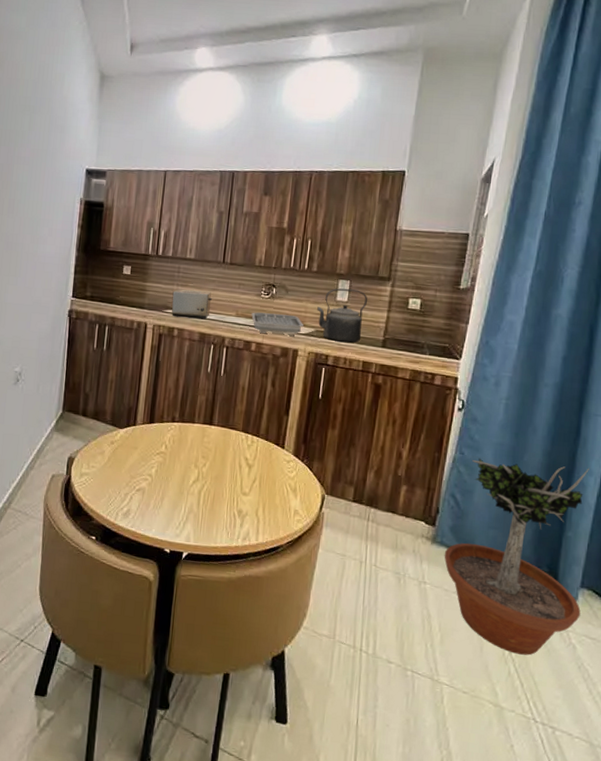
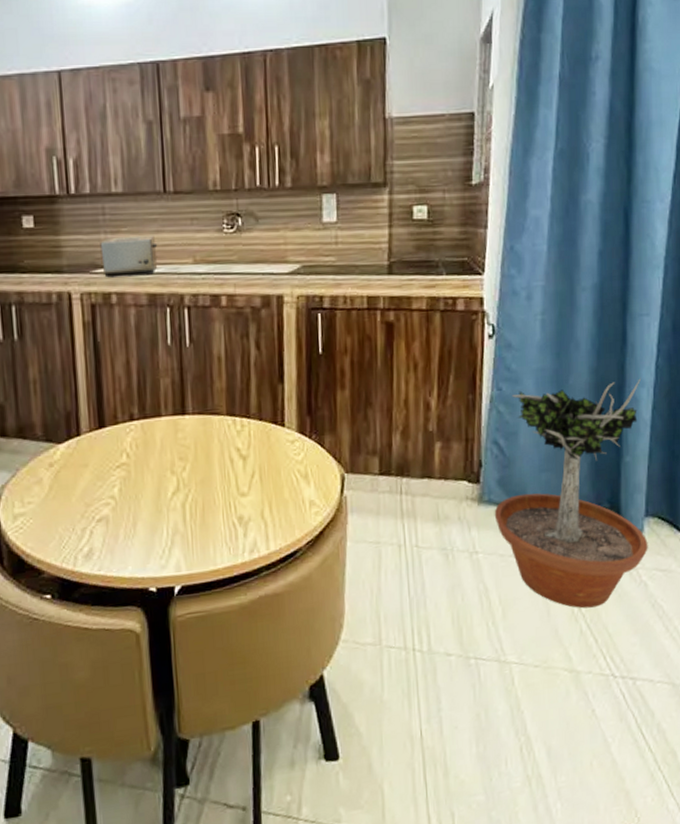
dish rack: present [251,312,305,336] -> none [214,251,287,282]
kettle: present [316,288,368,343] -> none [298,204,363,276]

